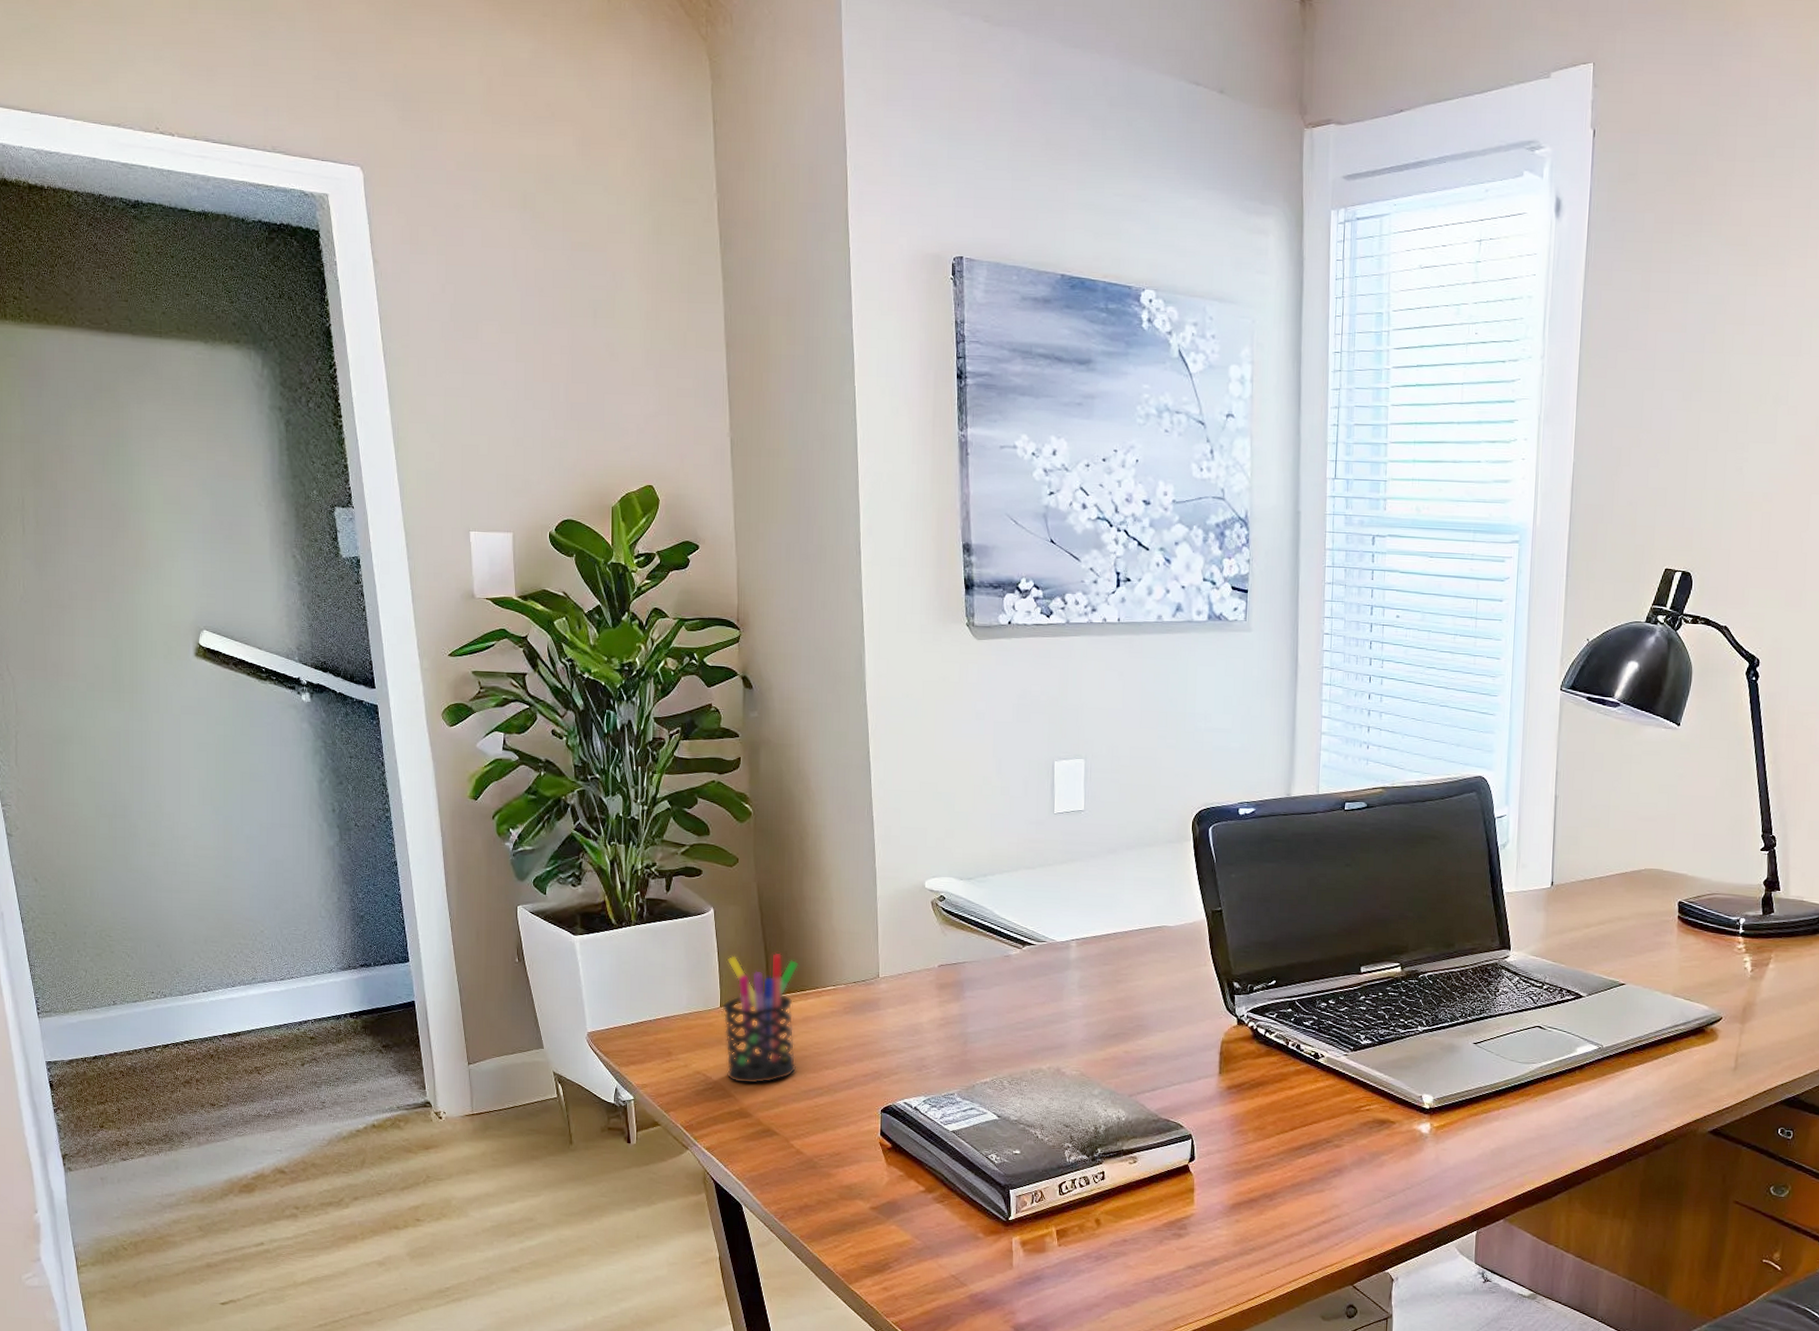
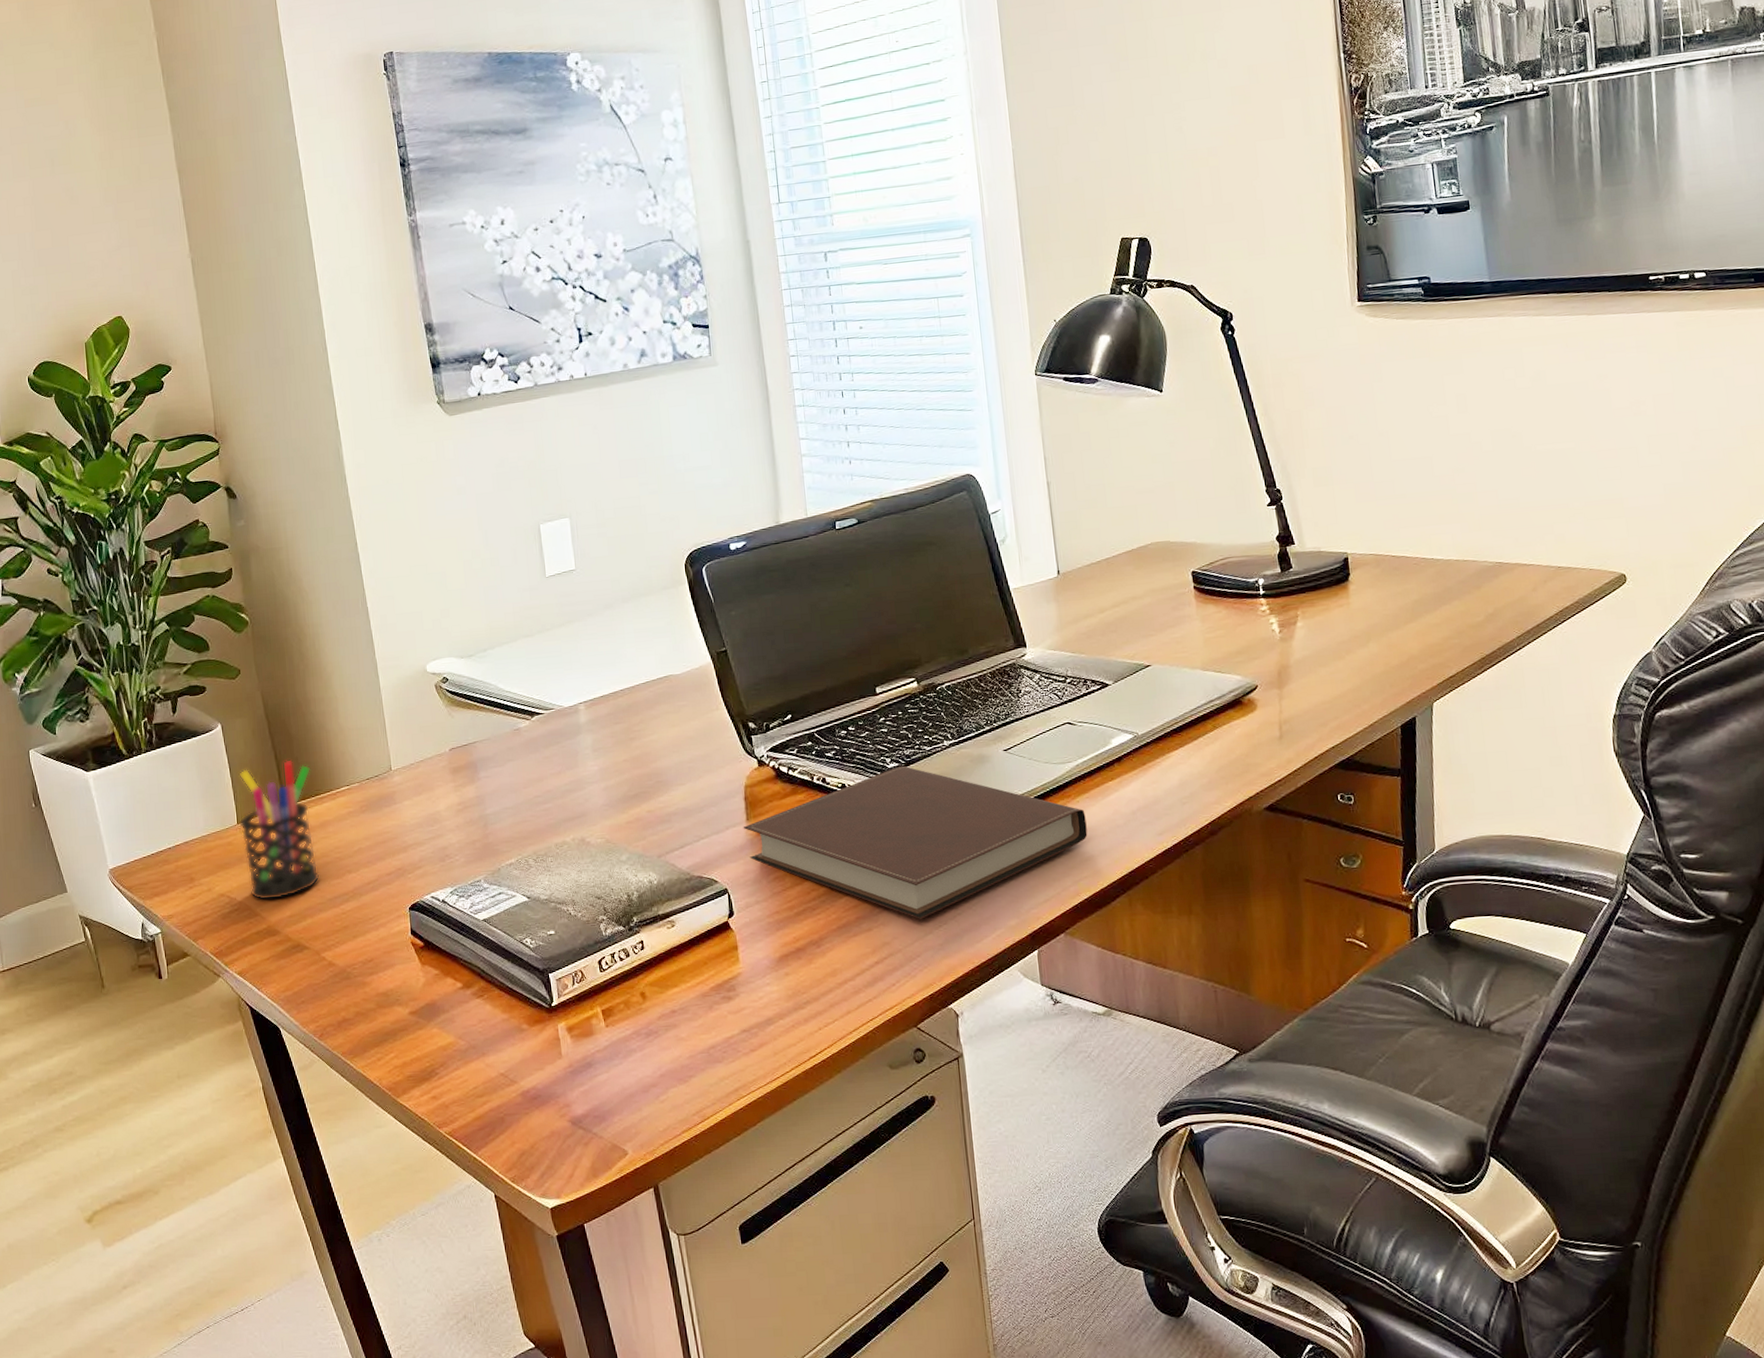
notebook: none [1214,1043,1541,1188] -> present [743,765,1088,919]

